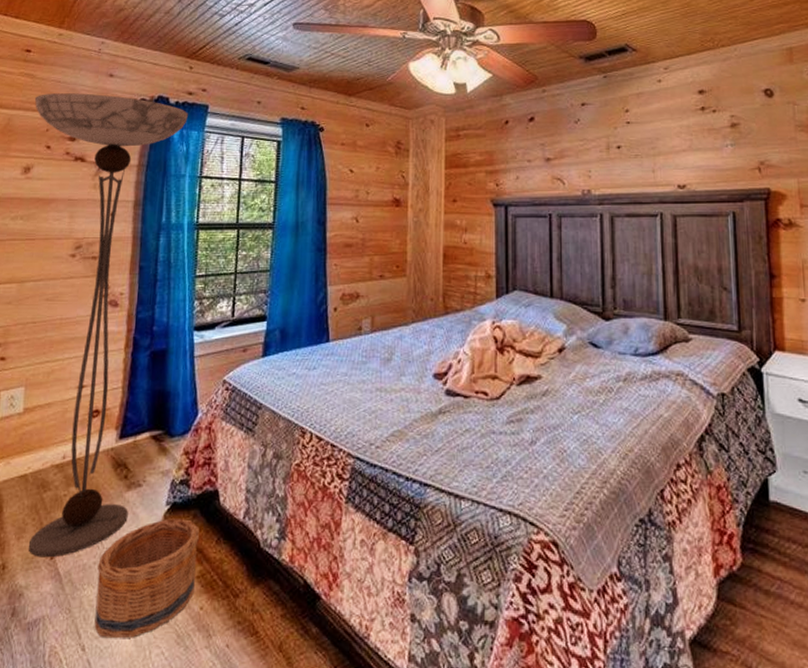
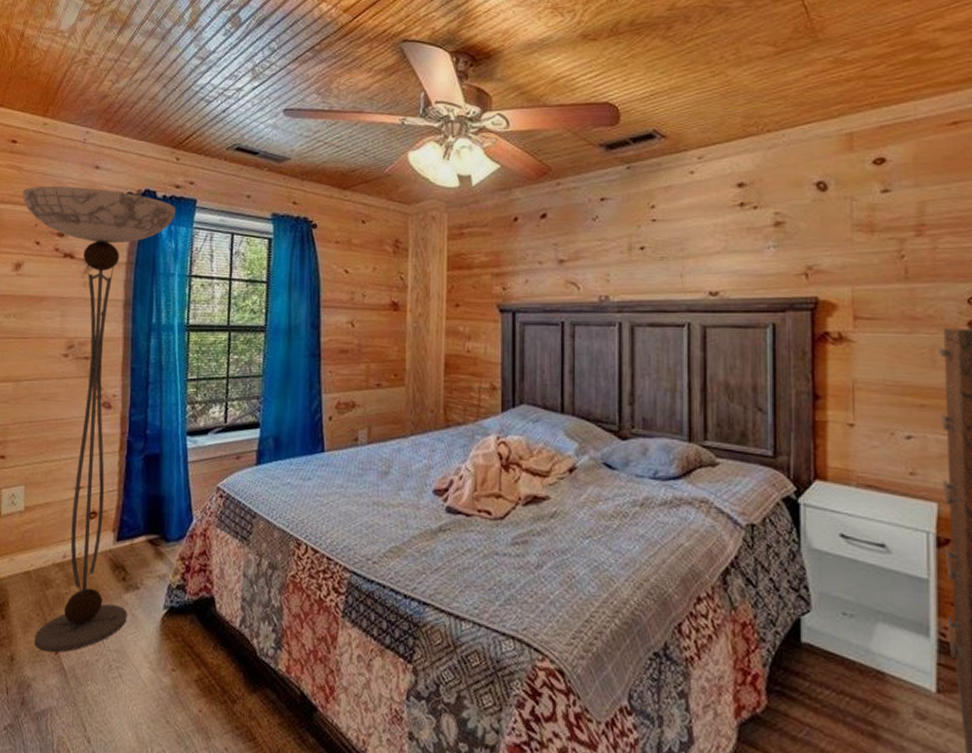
basket: present [94,518,199,638] -> none [98,622,197,735]

